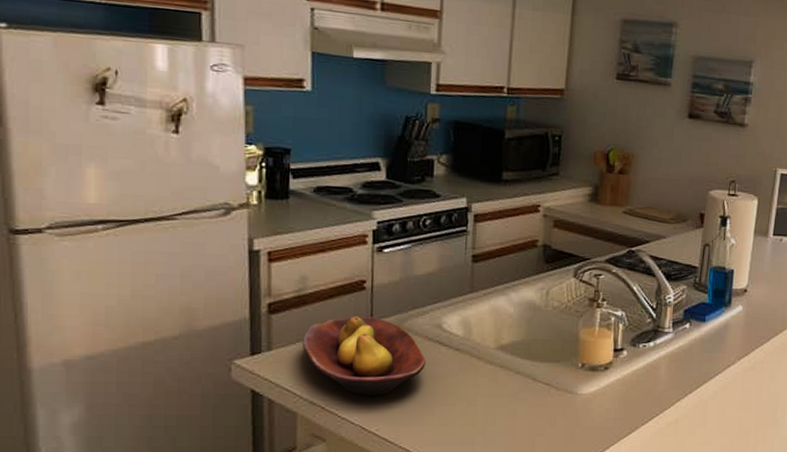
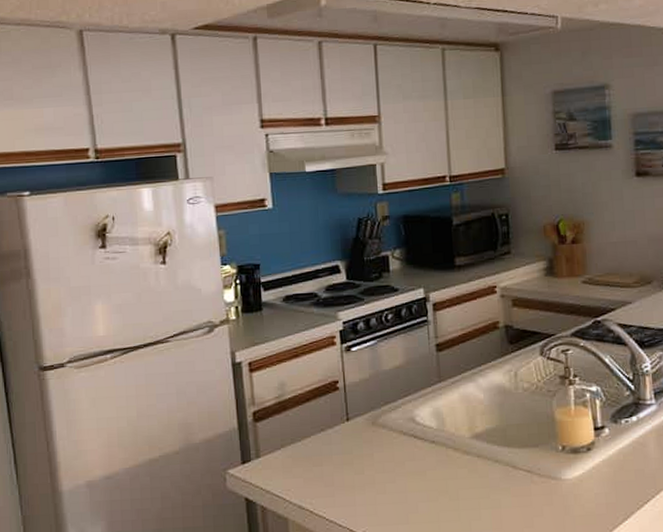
fruit bowl: present [302,316,426,396] -> none [286,416,404,497]

